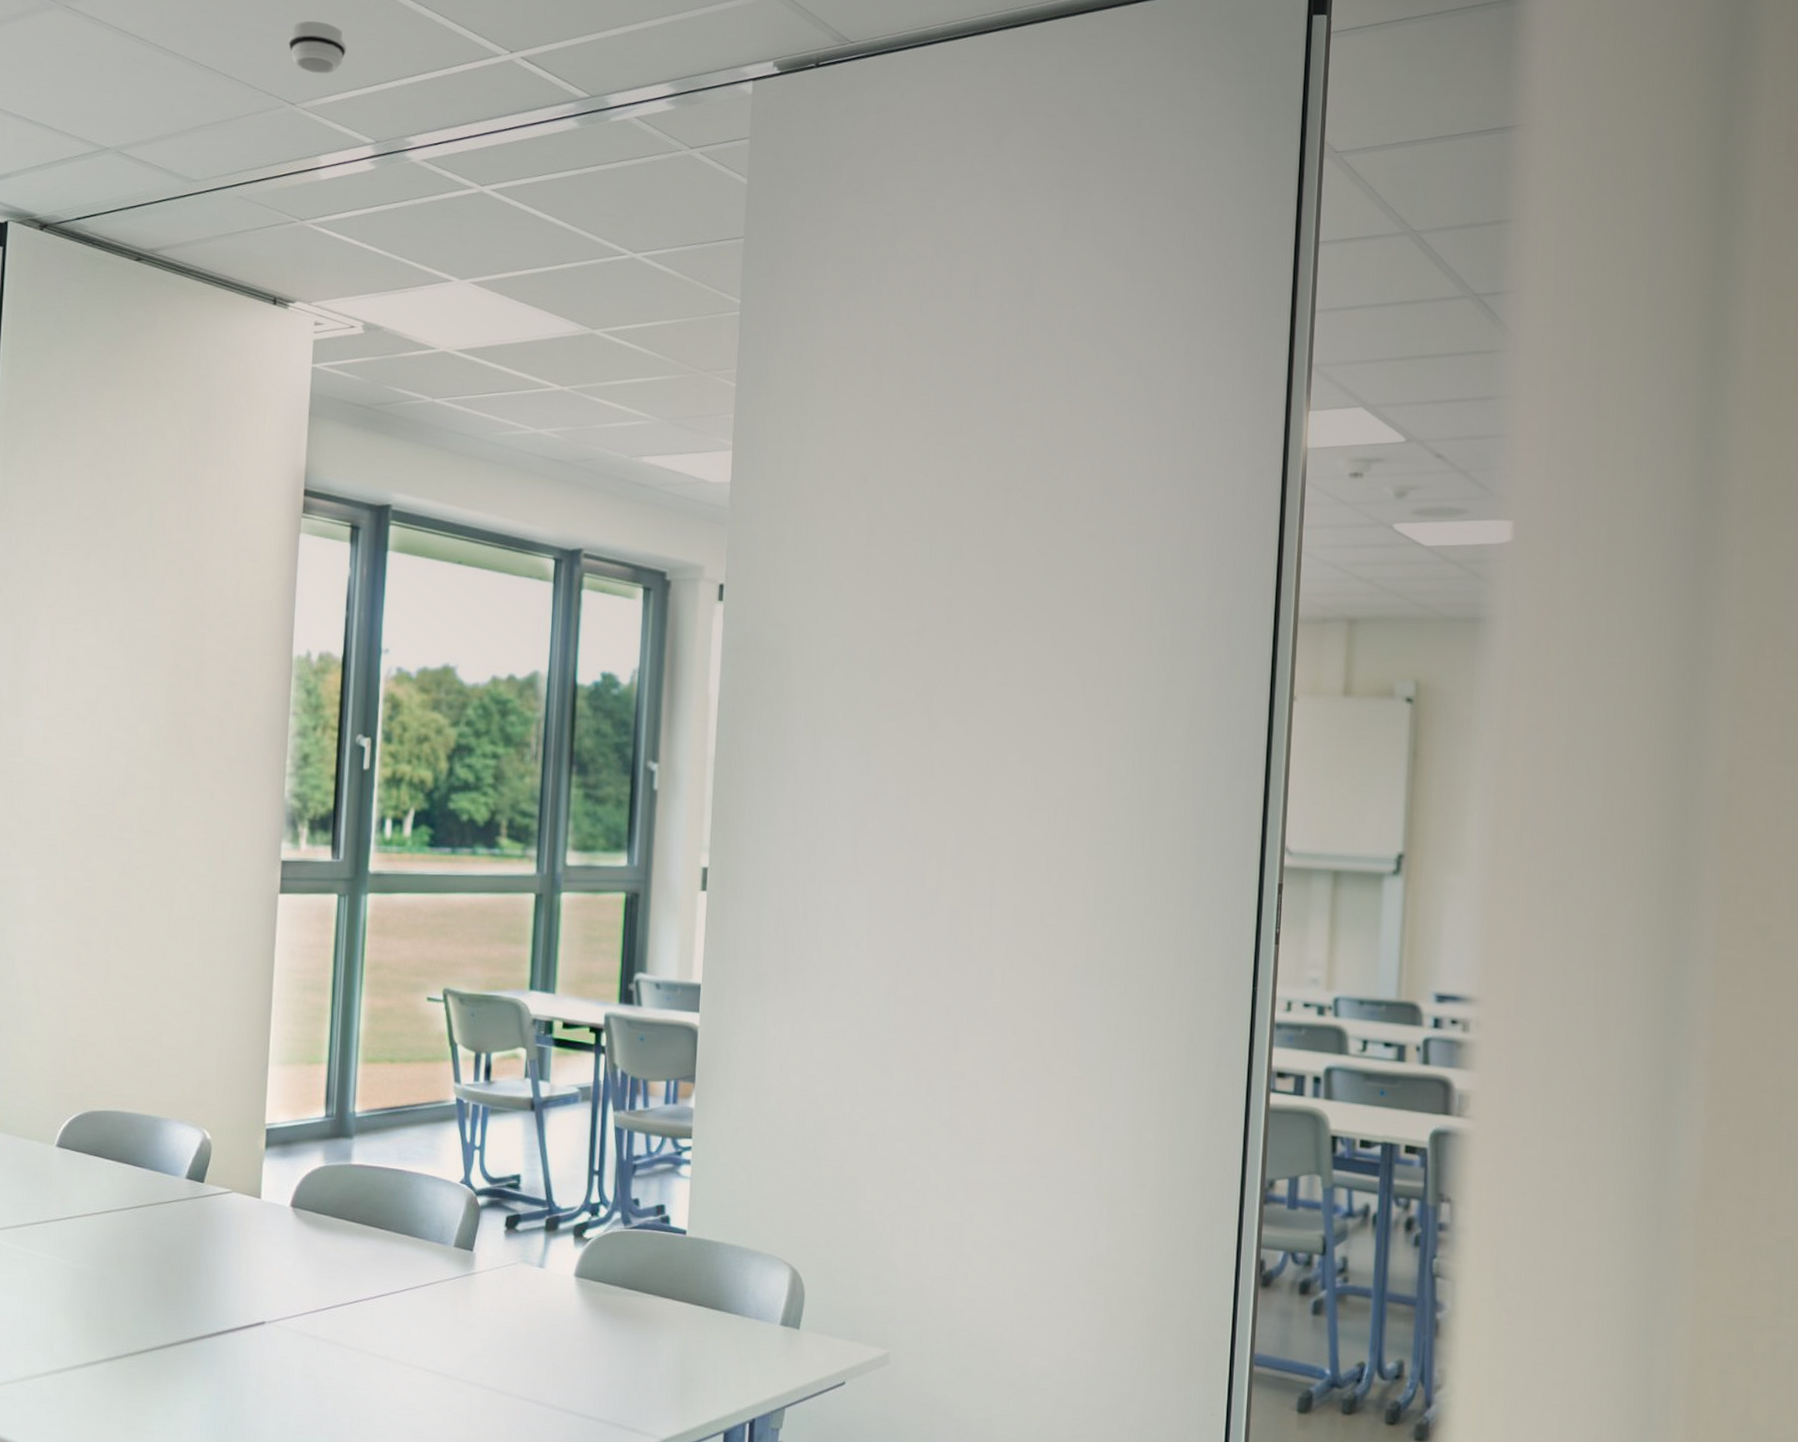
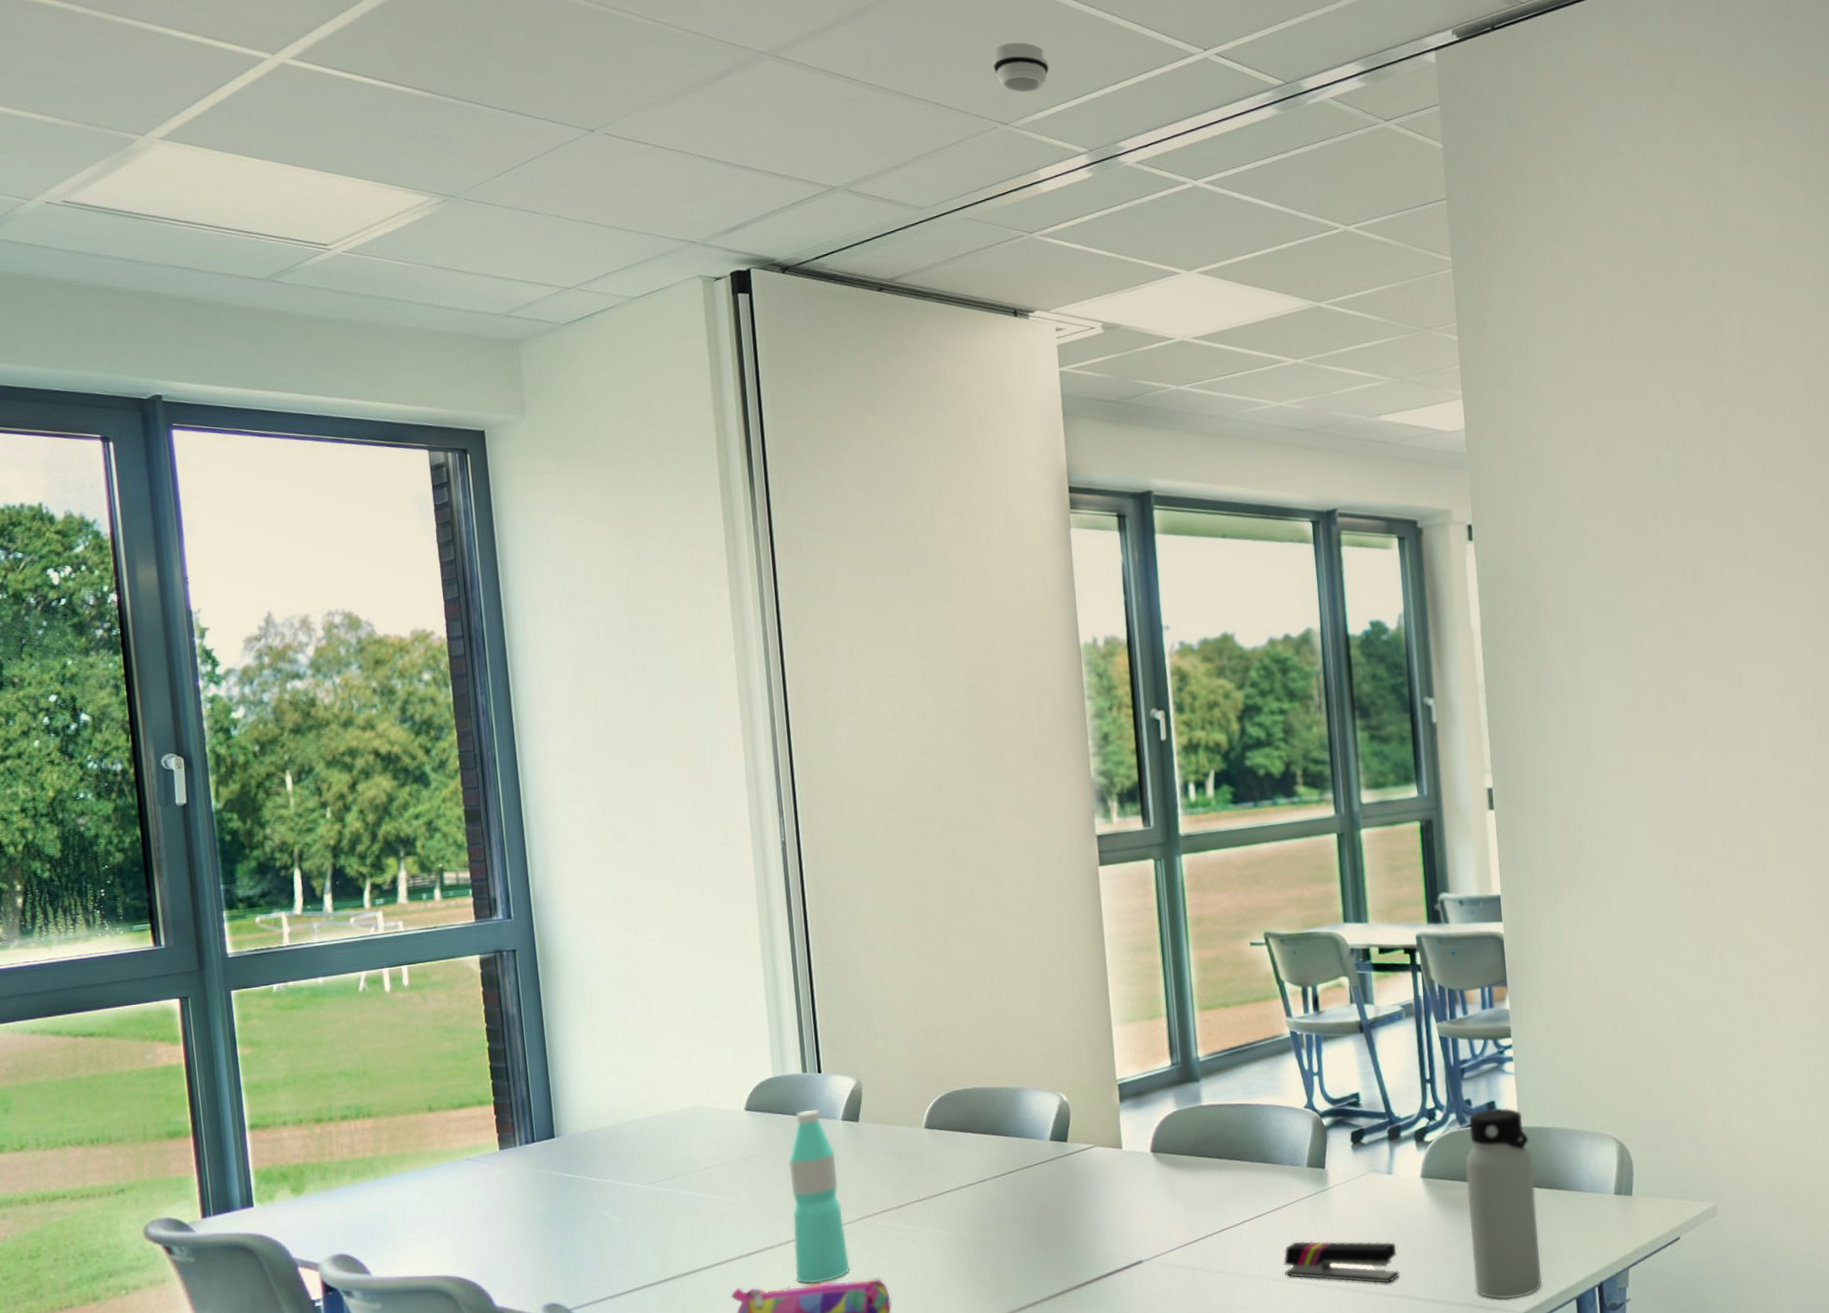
stapler: none [414,1325,538,1386] -> present [1284,1241,1400,1284]
water bottle: none [616,1212,697,1422] -> present [1465,1108,1542,1300]

